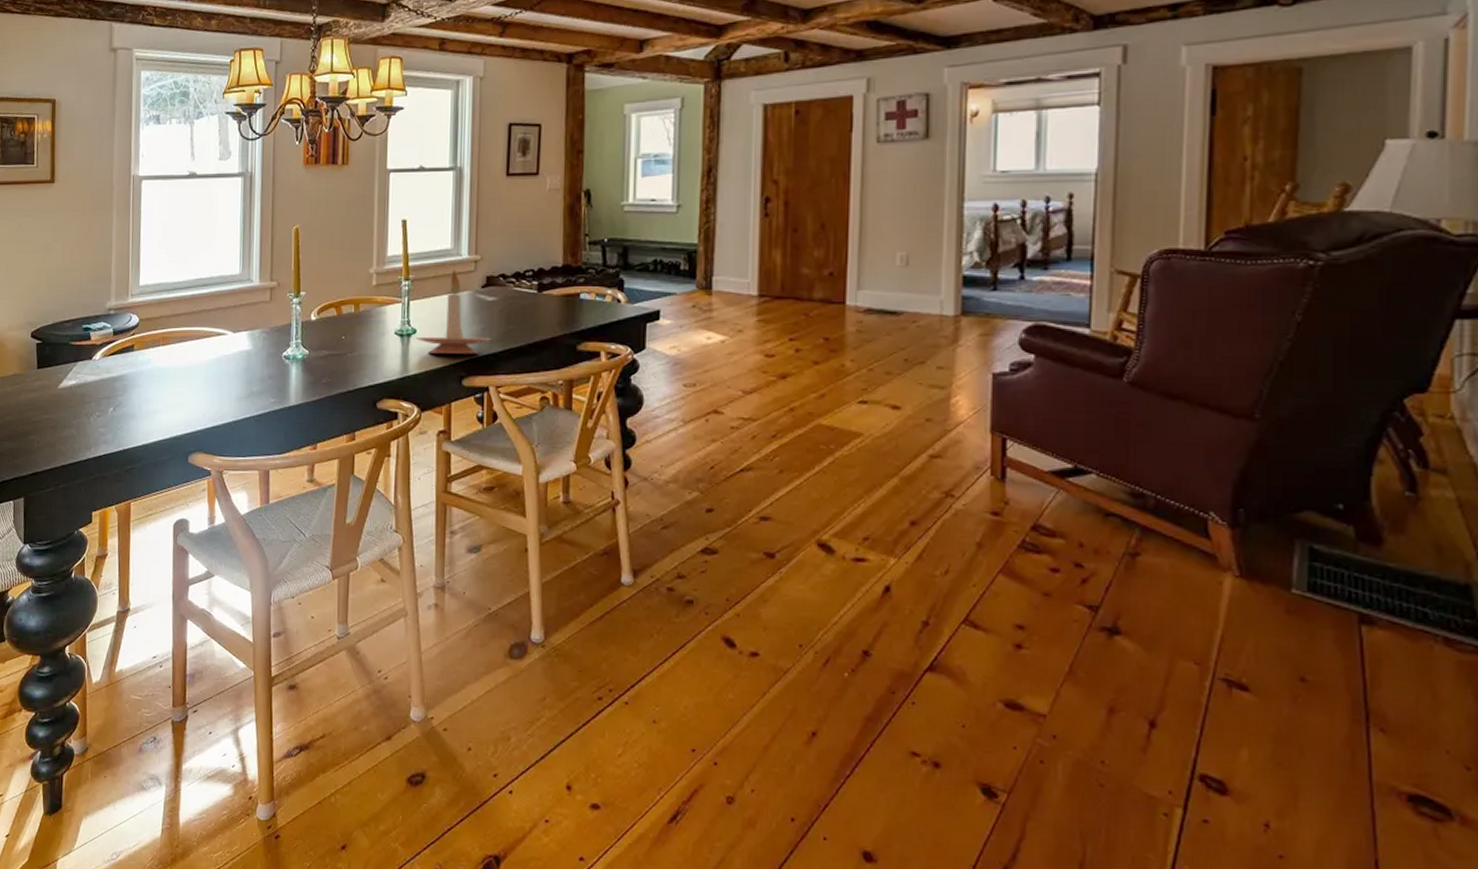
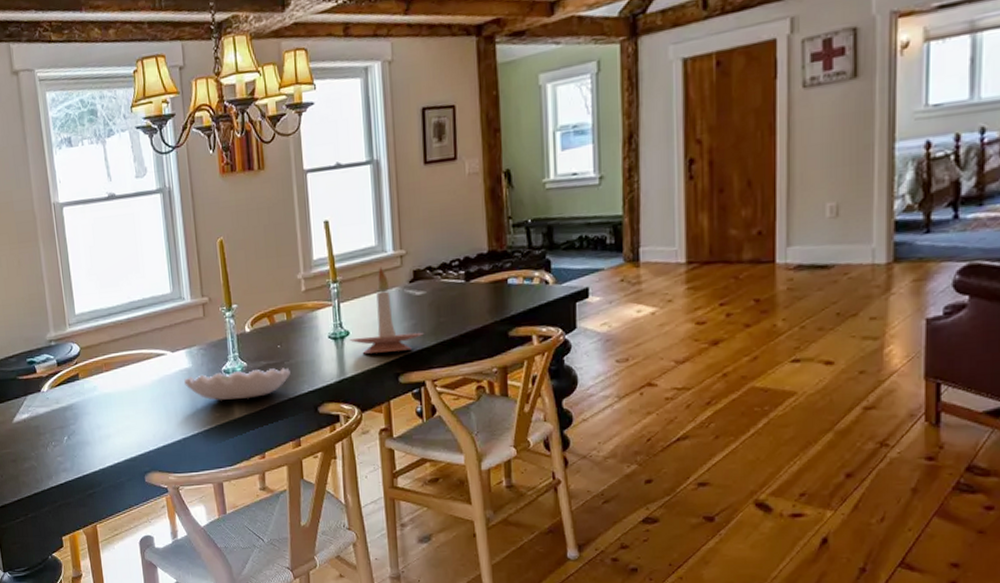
decorative bowl: none [242,357,352,386] -> present [184,368,290,401]

